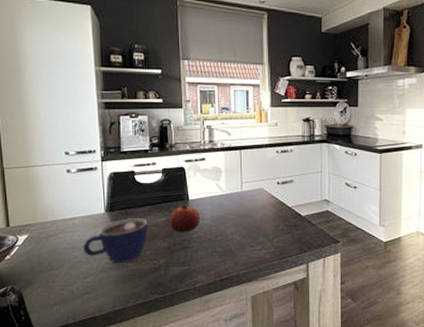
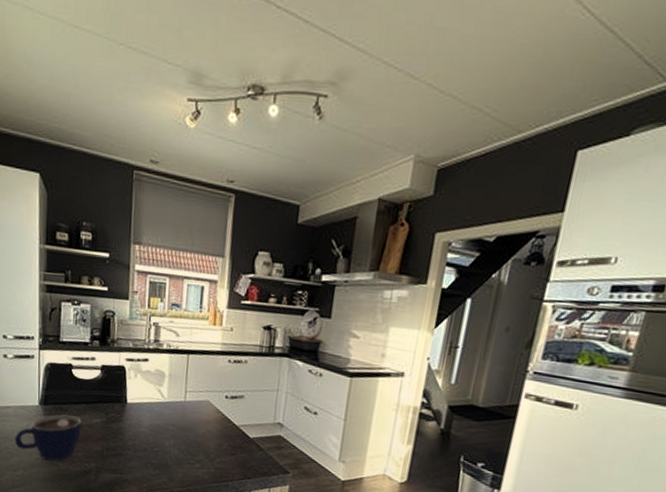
fruit: present [170,204,201,233] -> none [105,407,138,439]

